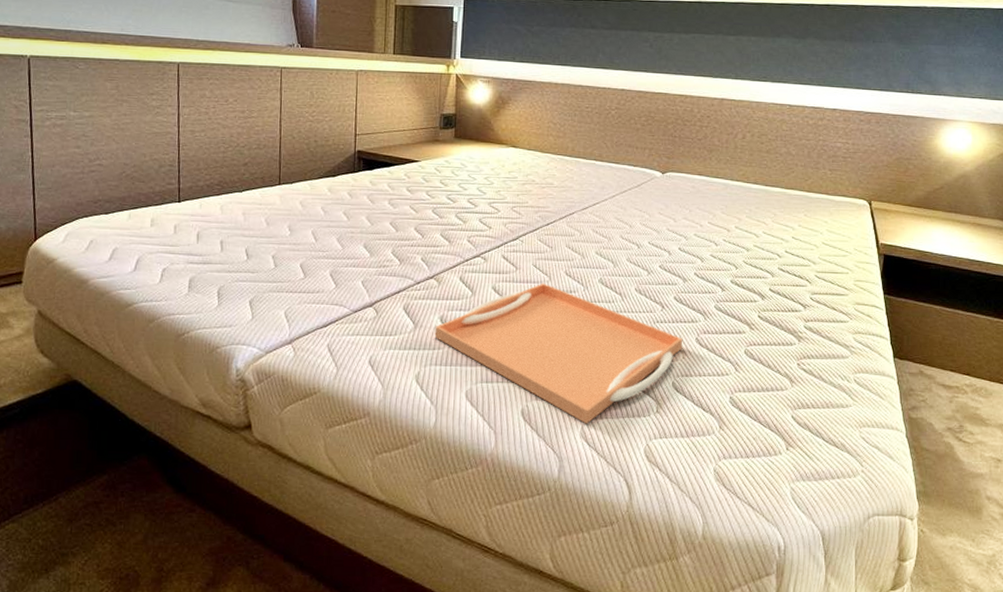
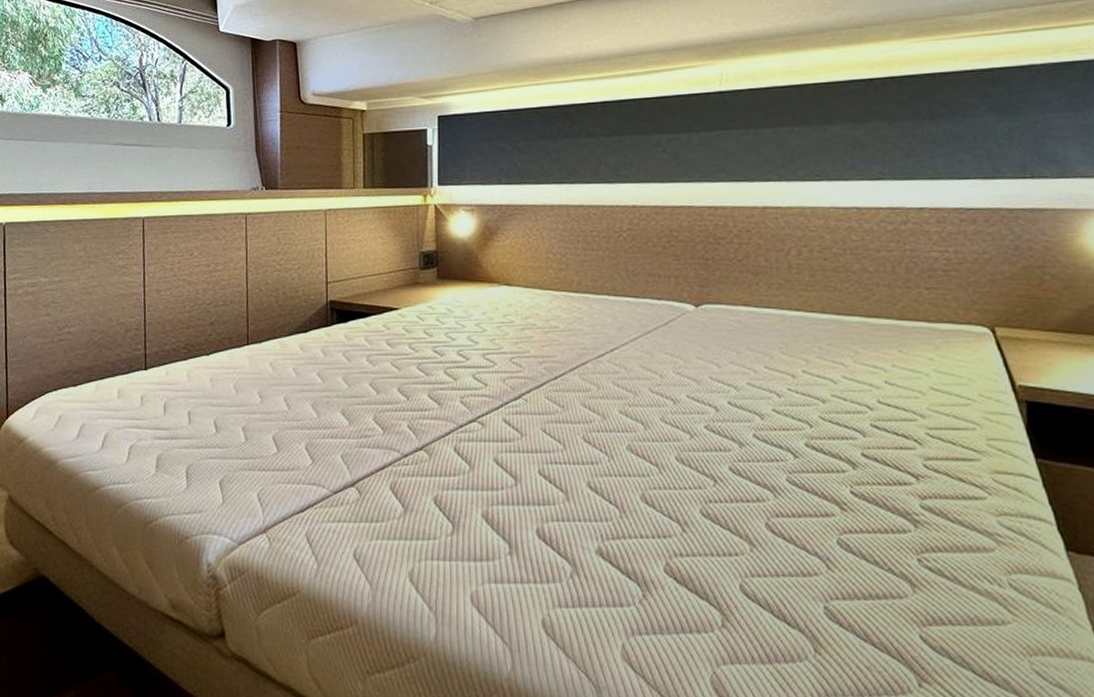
serving tray: present [434,283,683,424] -> none [428,452,749,641]

